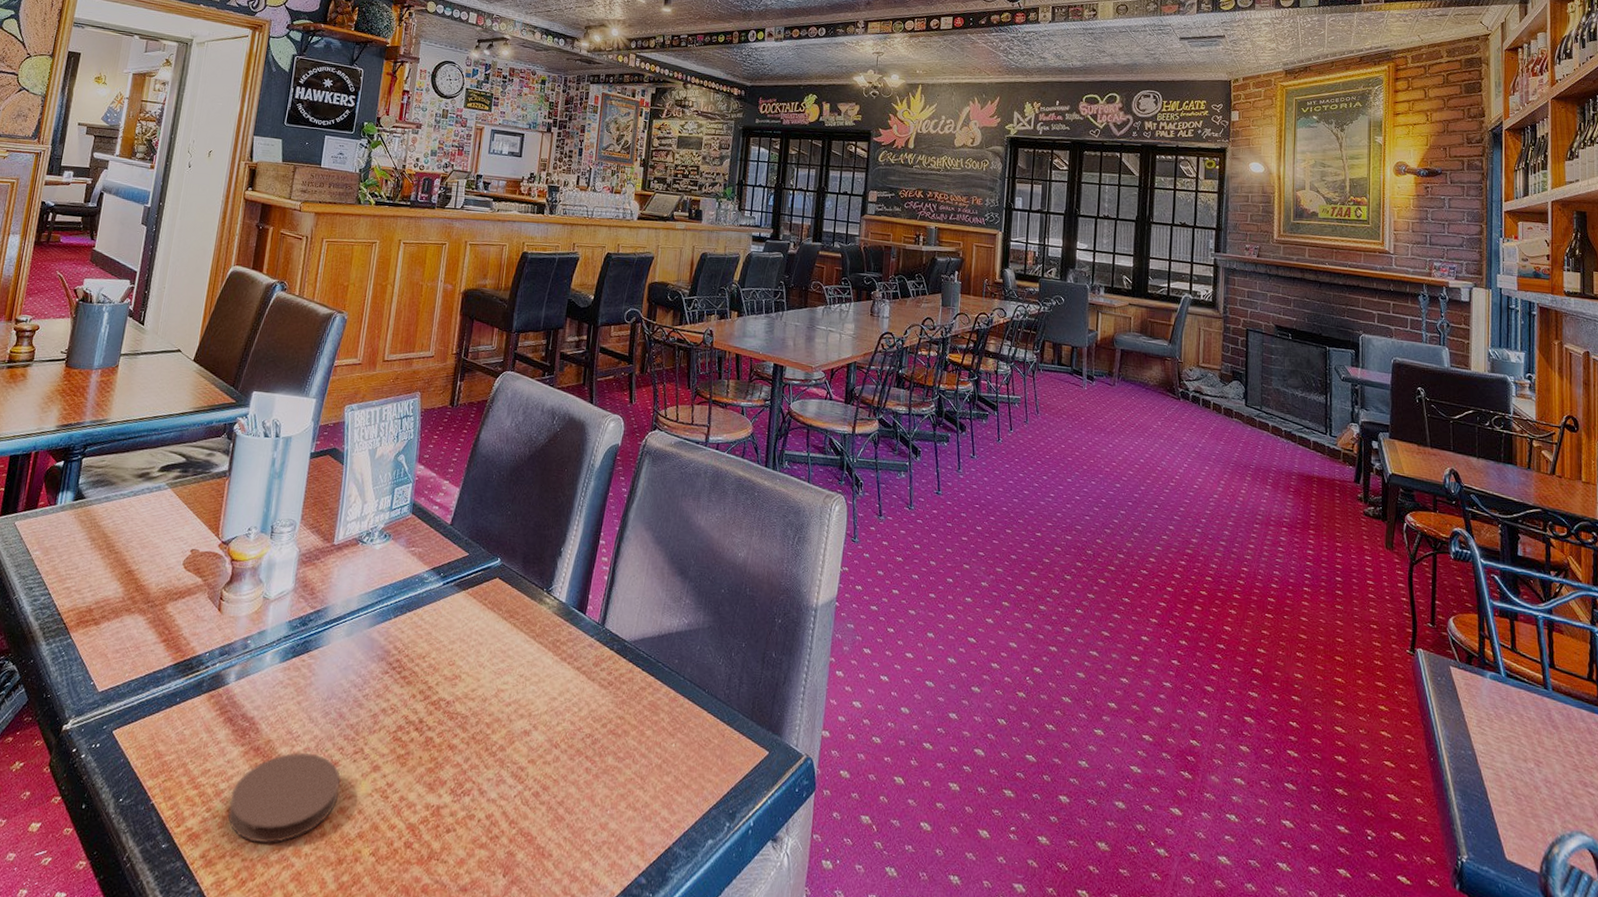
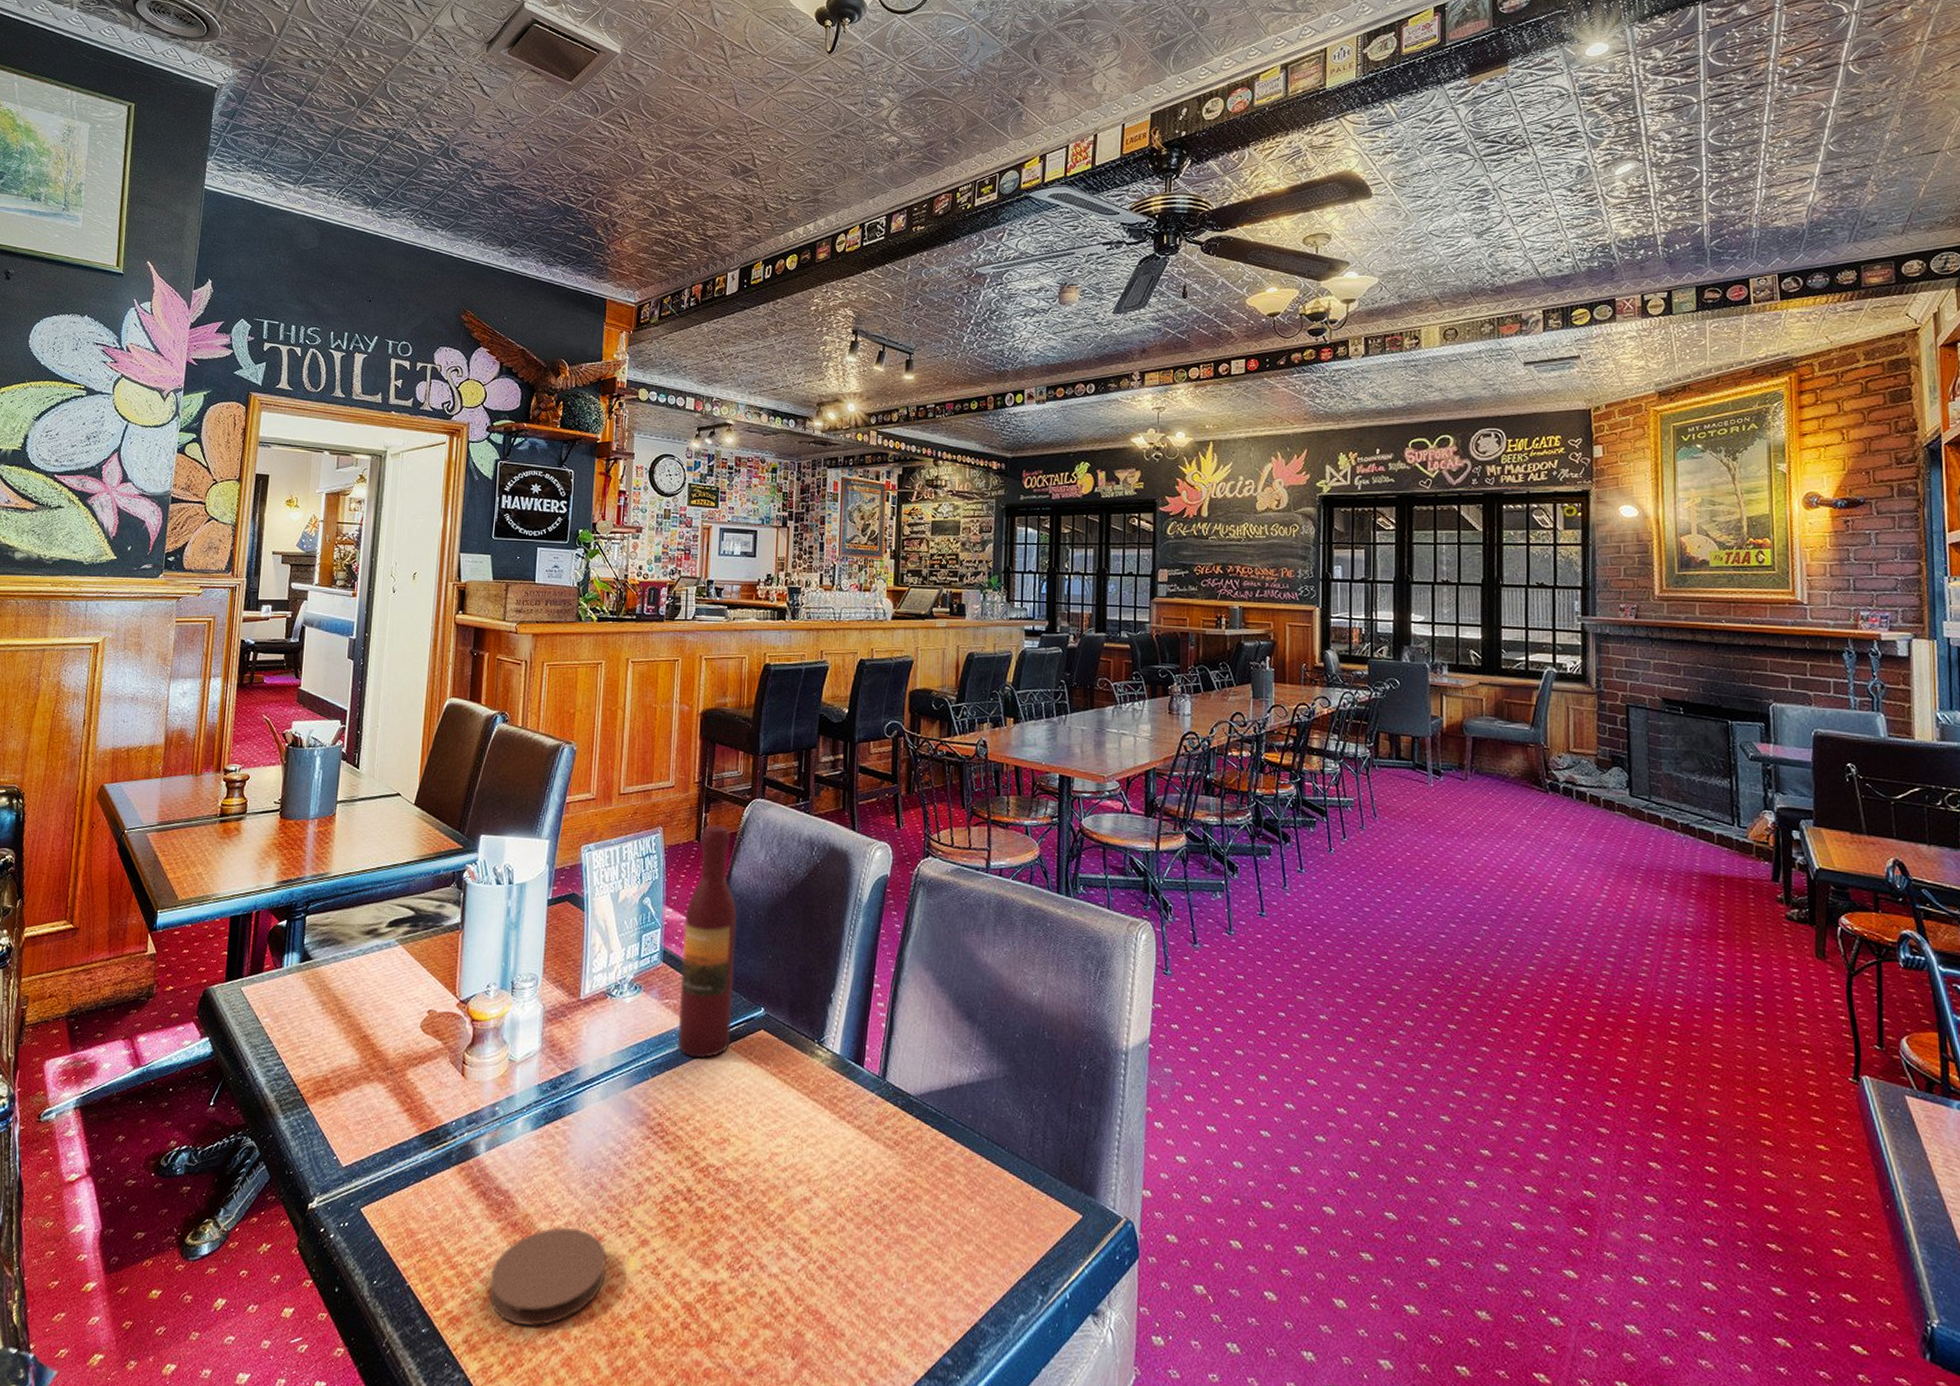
wine bottle: none [420,392,482,603] -> present [678,824,737,1059]

